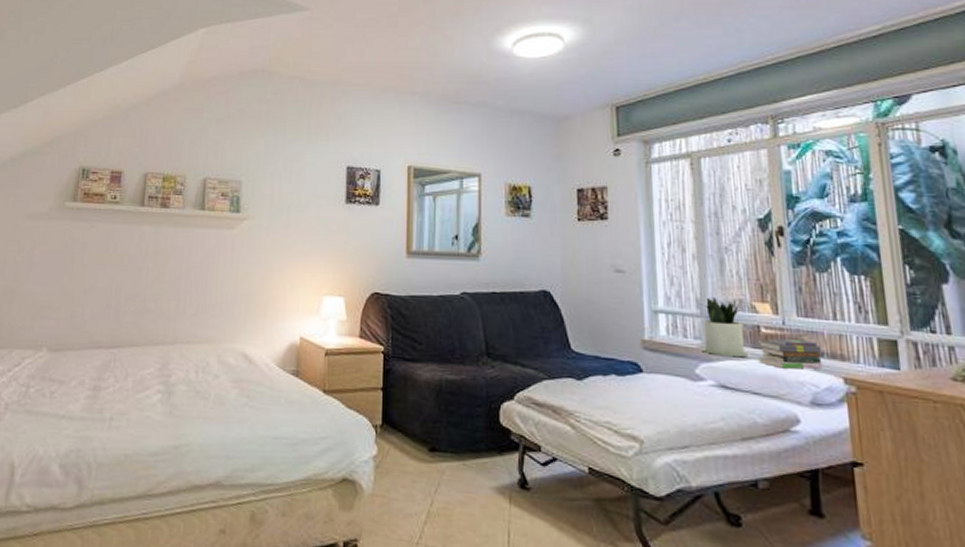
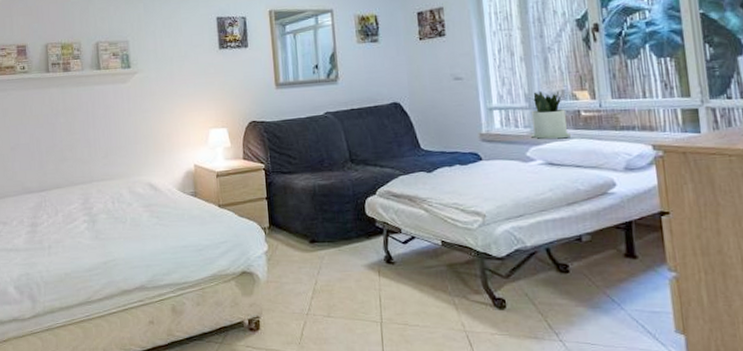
books: present [758,338,824,370] -> none [579,117,636,144]

